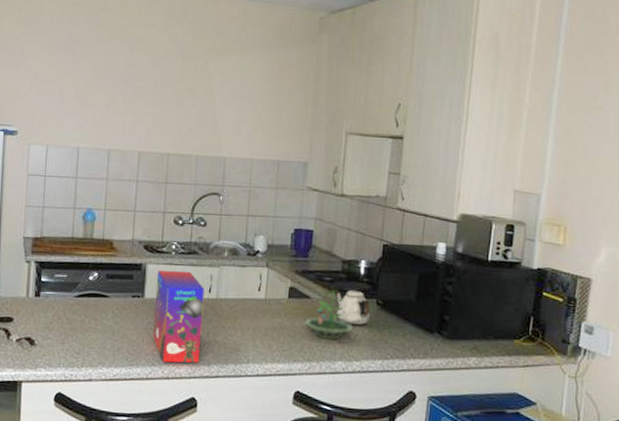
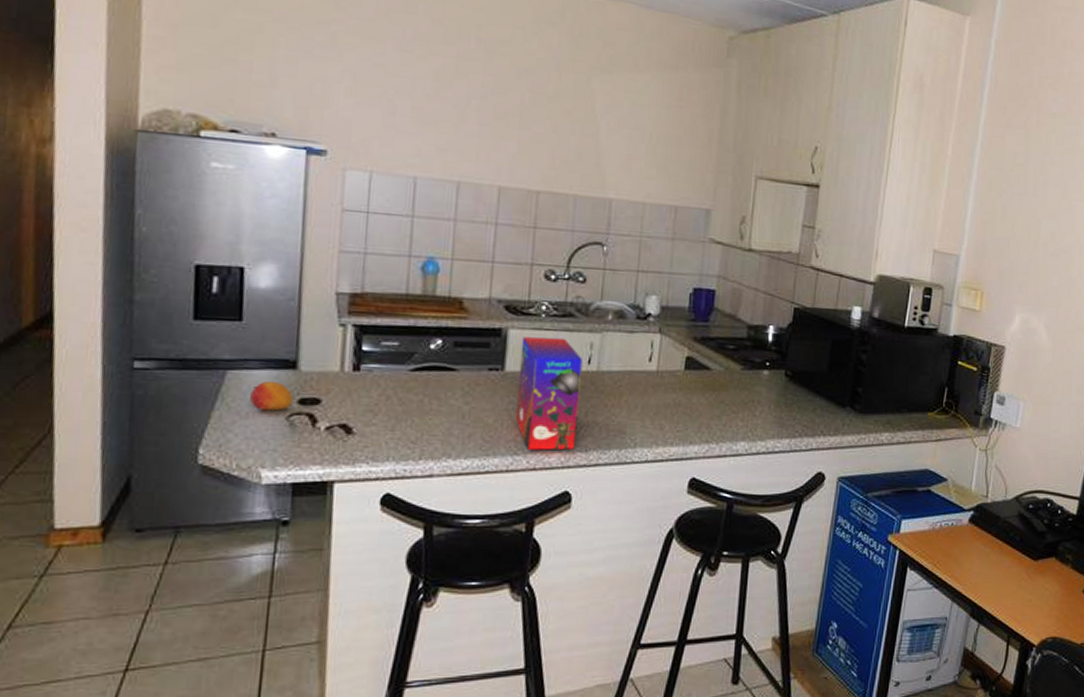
terrarium: present [304,289,353,340] -> none [702,359,759,418]
teapot: present [336,288,370,325] -> none [740,358,778,400]

